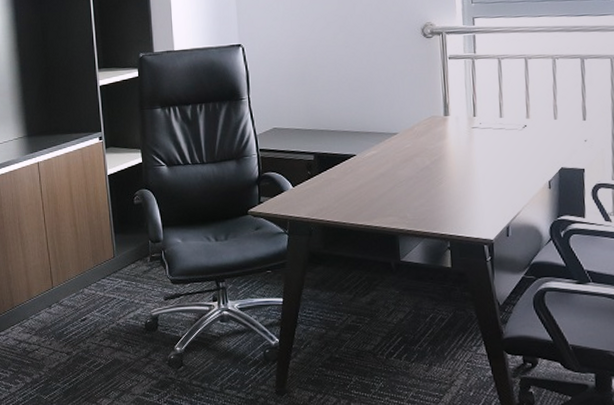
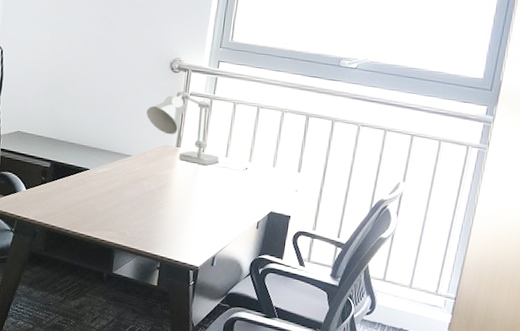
desk lamp: none [405,55,493,131] -> present [146,91,219,166]

